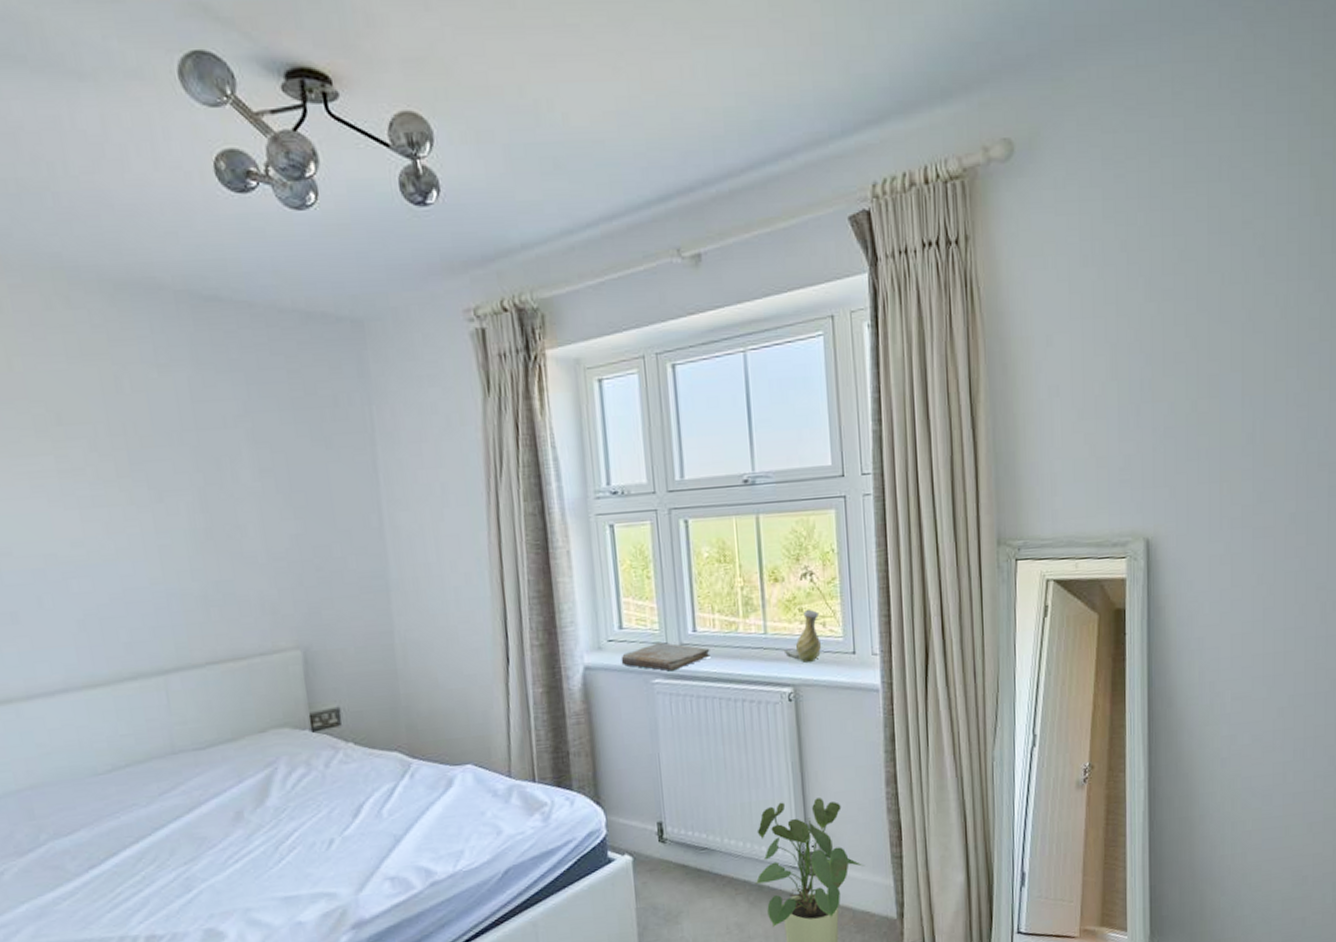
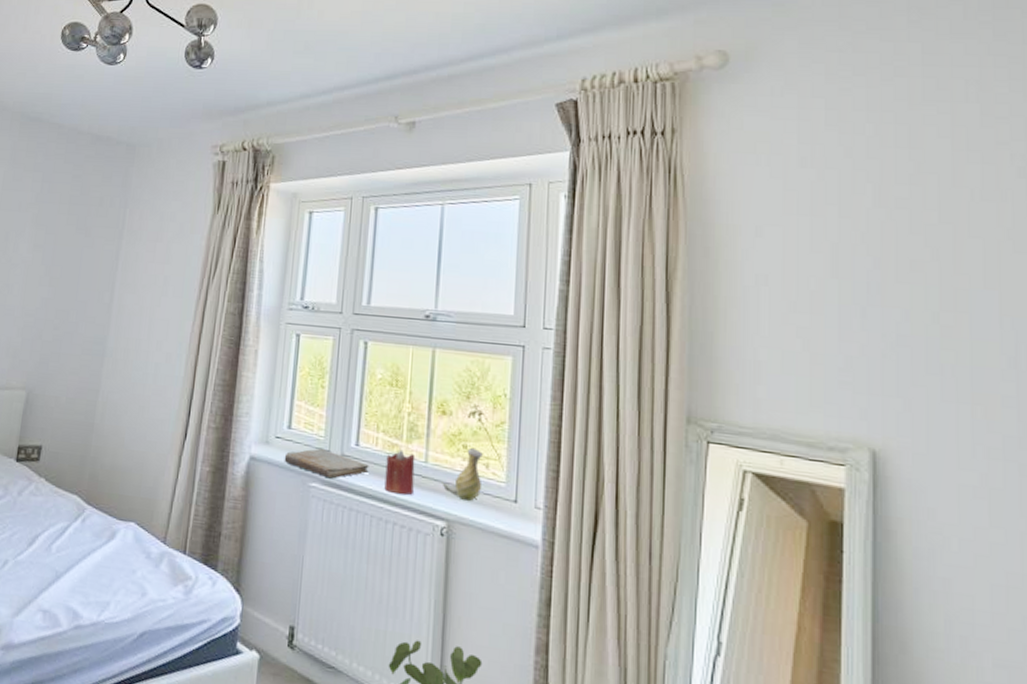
candle: none [726,626,757,672] -> present [384,450,416,496]

